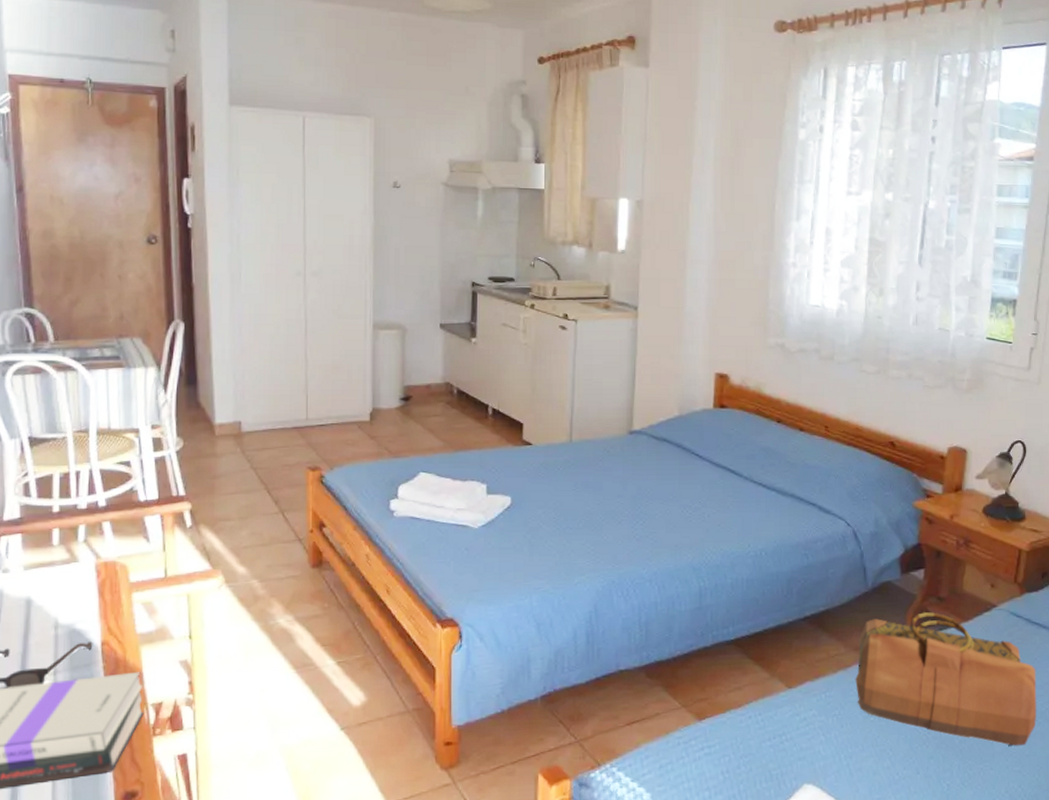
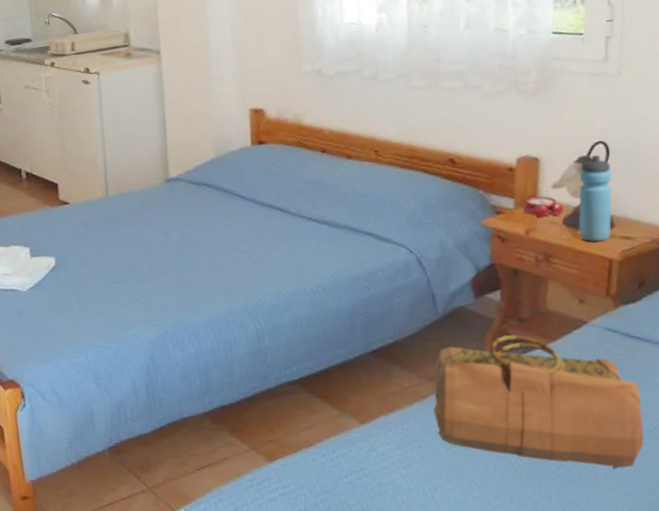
alarm clock: none [949,485,984,505] -> present [521,196,564,218]
water bottle: none [996,452,1027,532] -> present [578,154,612,242]

